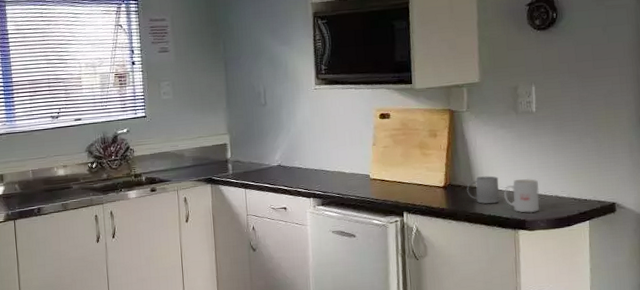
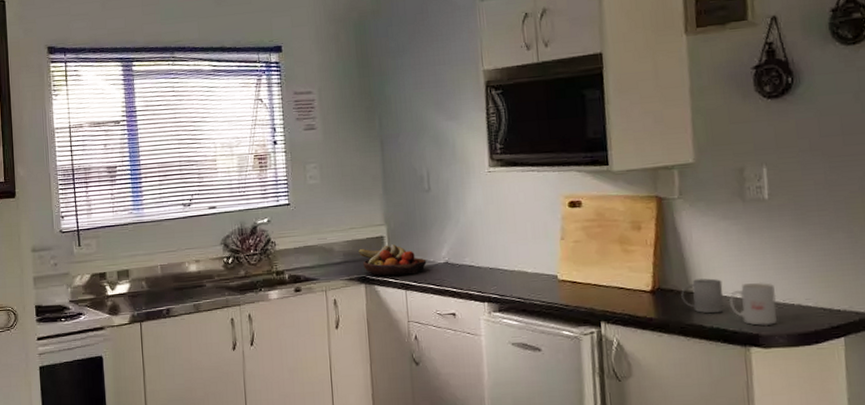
fruit bowl: none [204,150,263,177] -> present [357,244,427,276]

